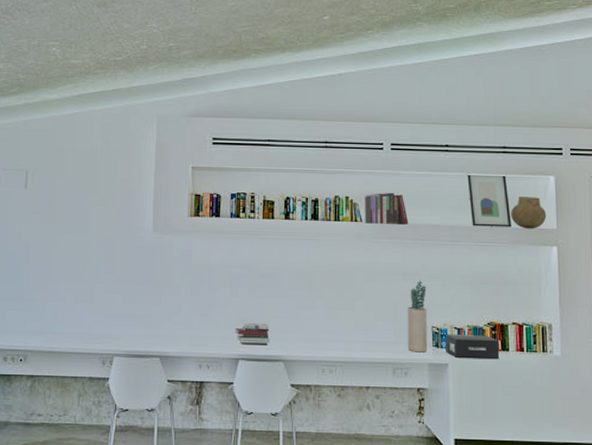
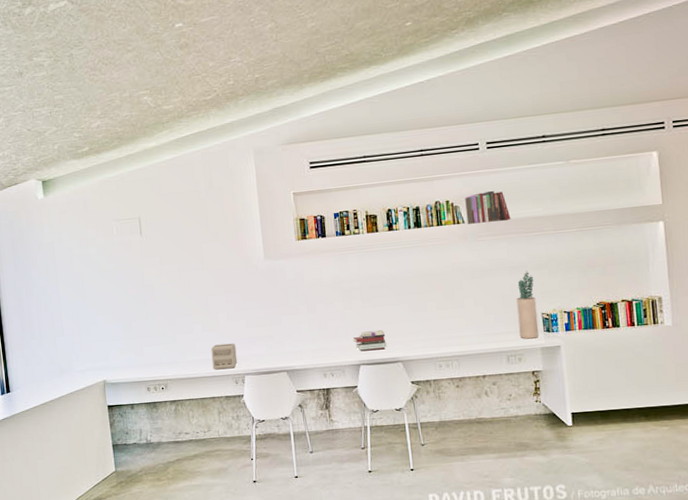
desk organizer: none [80,318,109,347] -> present [211,343,238,370]
box: present [445,333,500,360] -> none [556,315,611,339]
picture frame: present [467,175,512,228] -> none [567,157,615,213]
ceramic pot: present [511,197,547,229] -> none [614,175,651,208]

